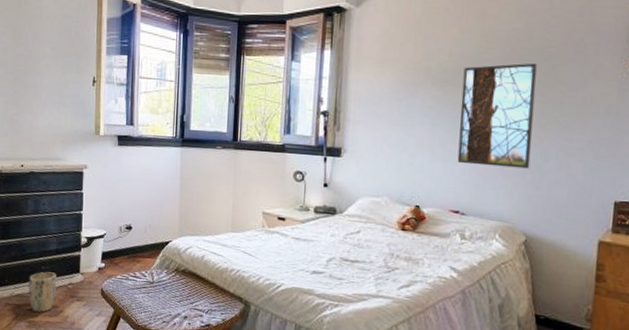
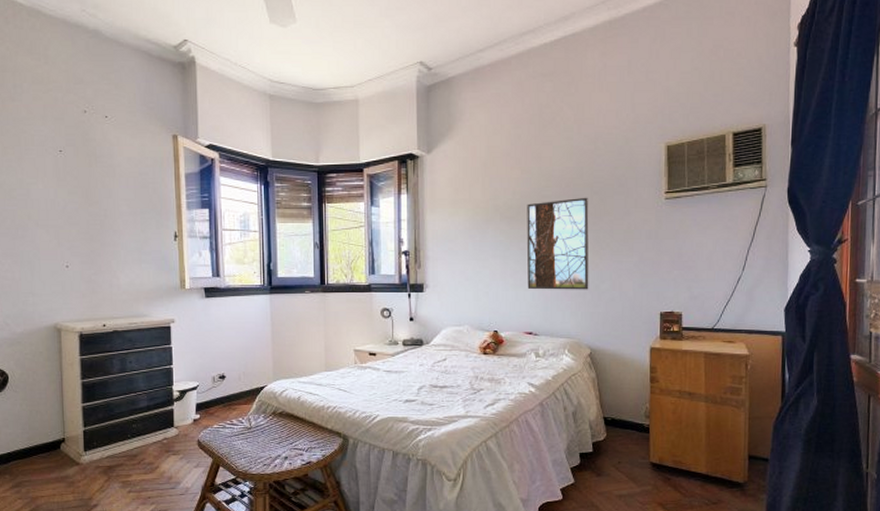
plant pot: present [28,271,56,313] -> none [119,429,150,472]

